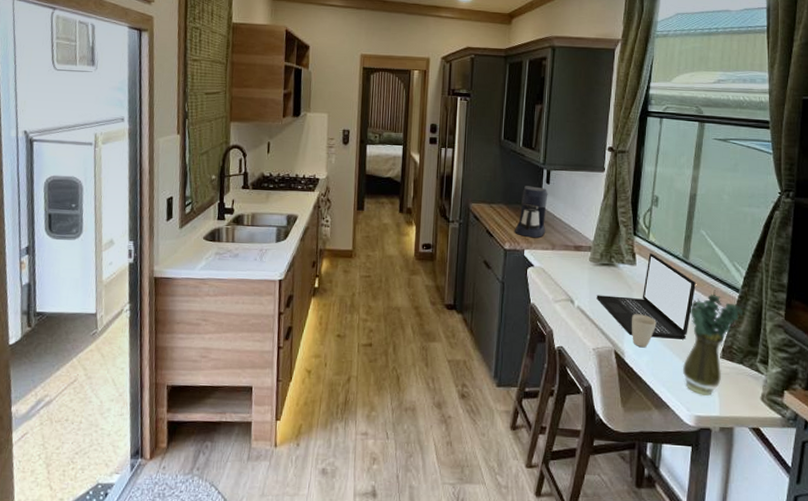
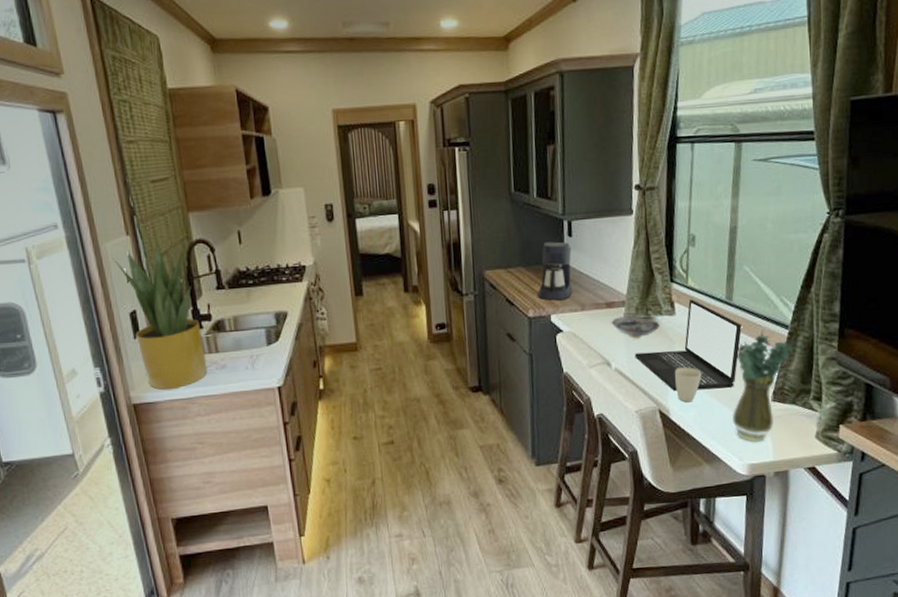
planter: none [162,144,224,269] -> present [112,243,208,390]
bowl: none [578,260,621,282] -> present [612,316,660,339]

